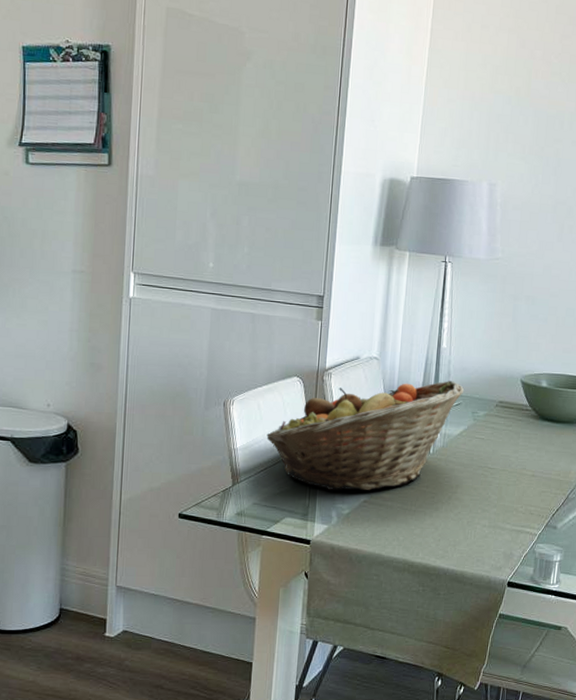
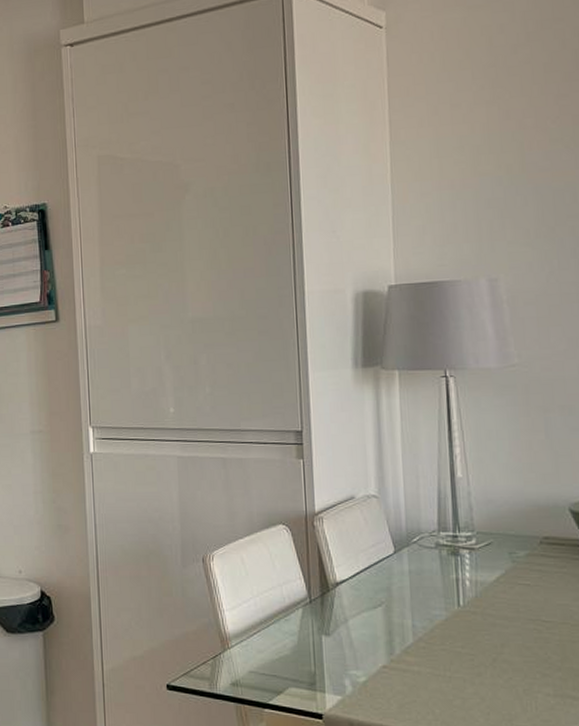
fruit basket: present [266,381,464,490] -> none [255,516,493,654]

